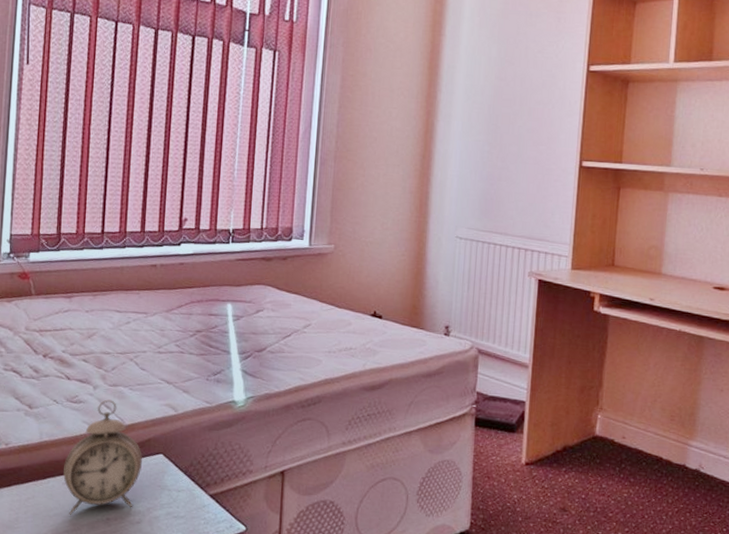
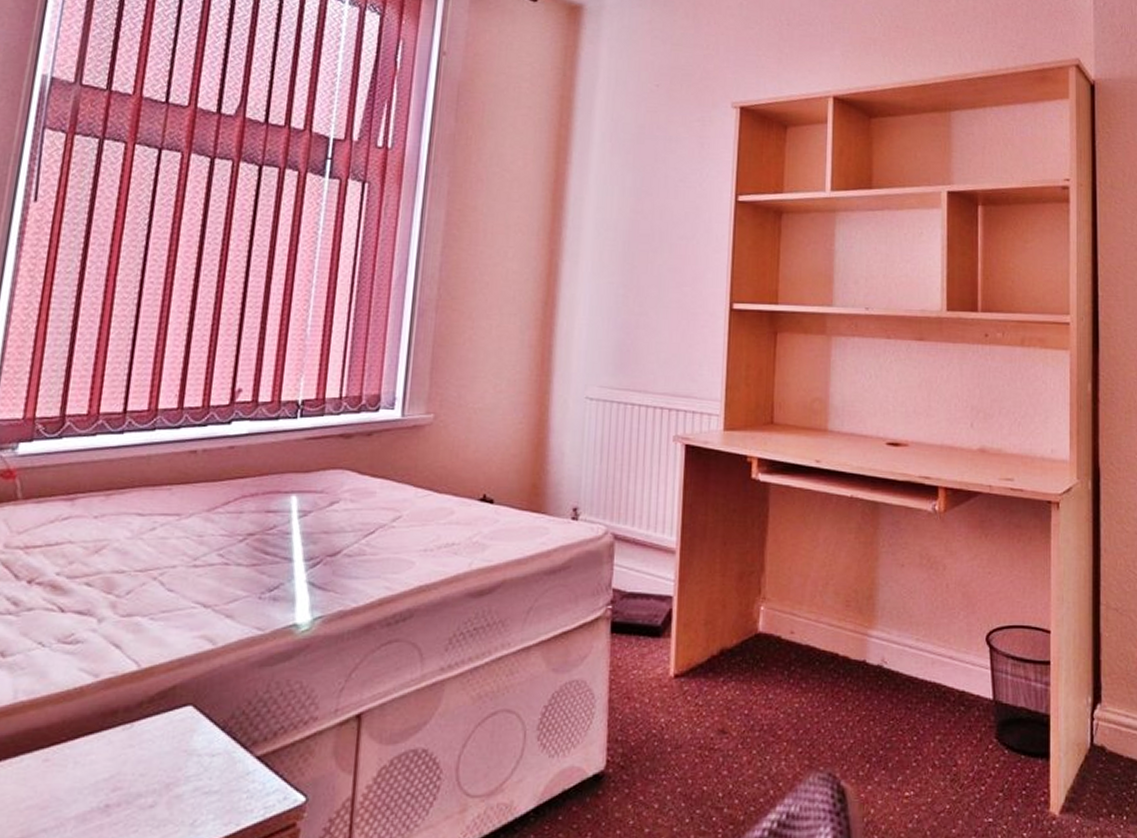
alarm clock: present [63,399,143,515] -> none [44,635,164,805]

